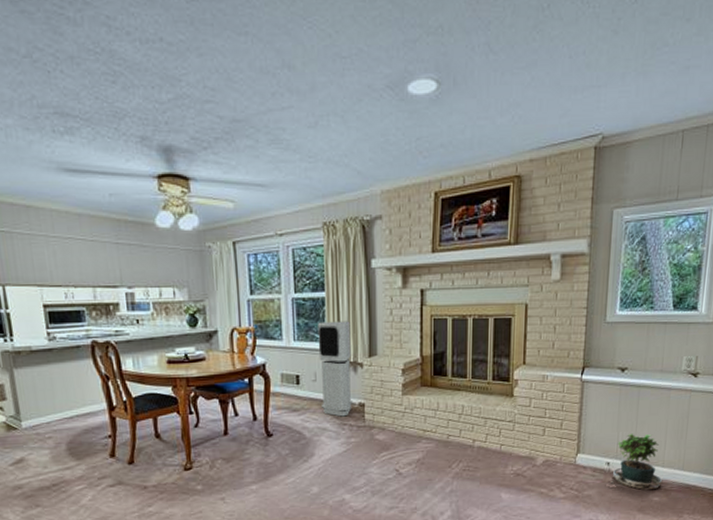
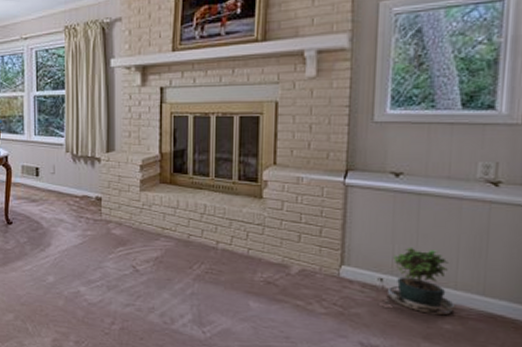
air purifier: present [317,321,352,417] -> none [57,117,89,210]

